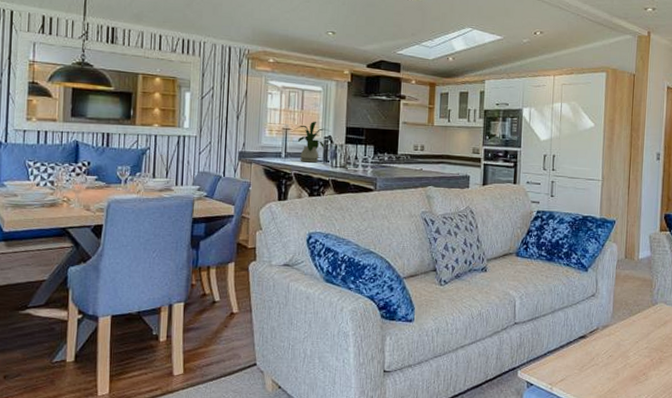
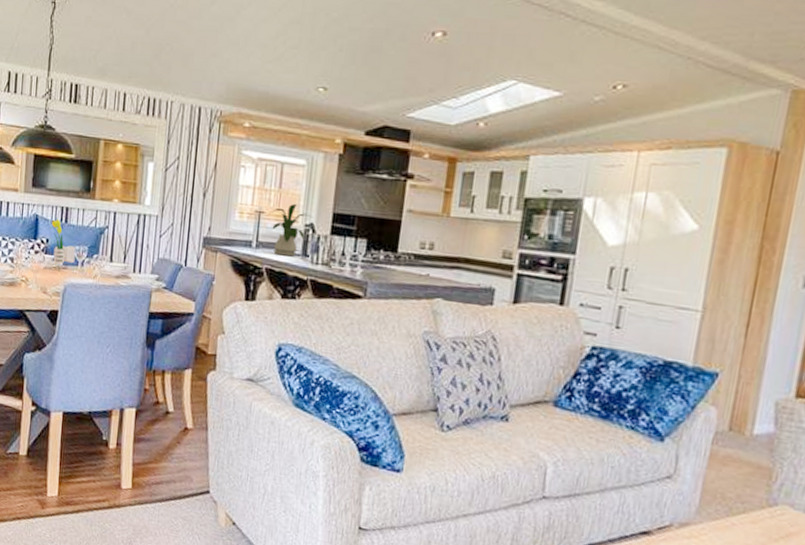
flower arrangement: none [92,144,119,191] -> present [51,219,76,273]

